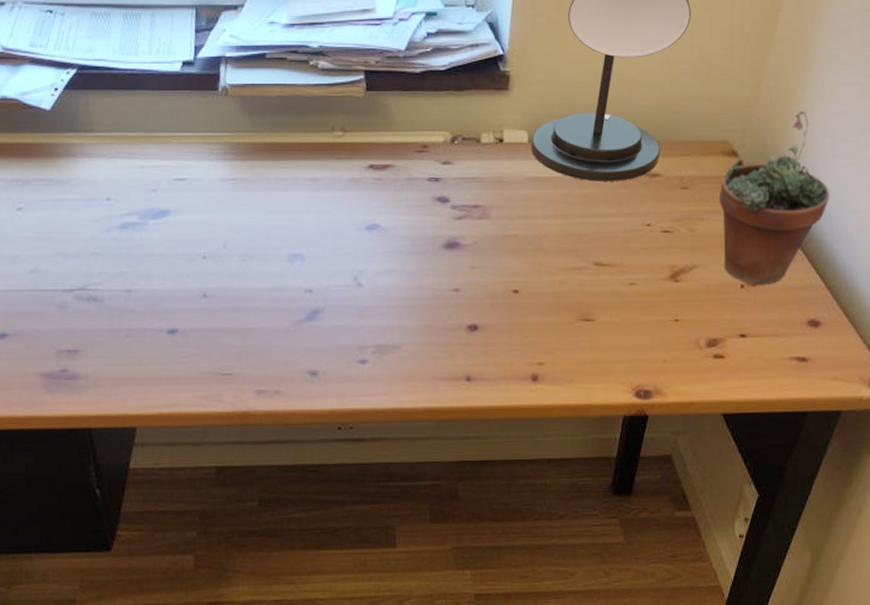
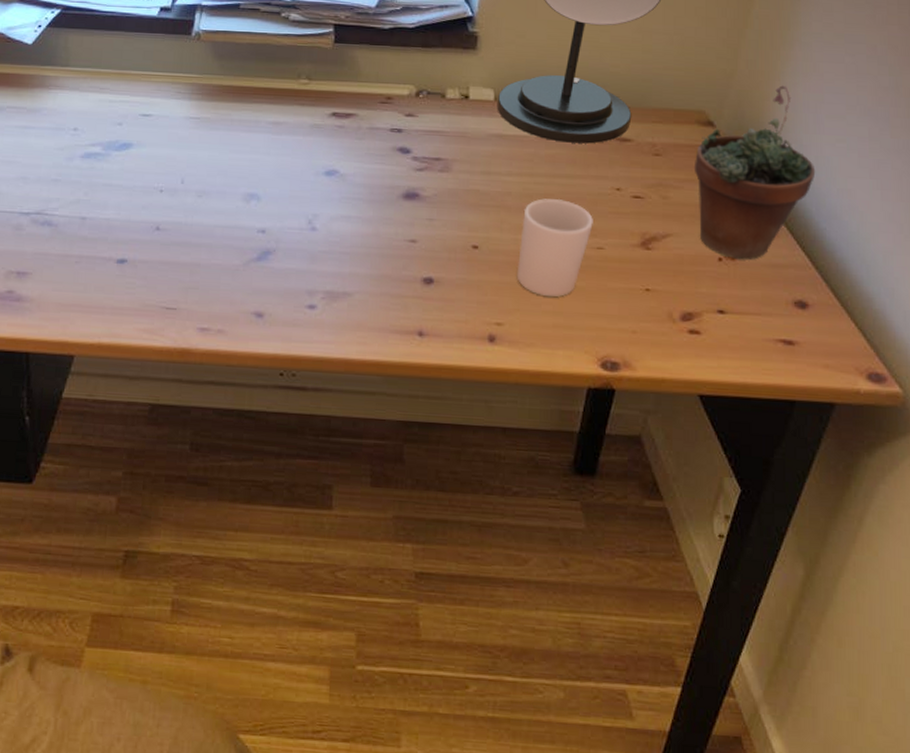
mug: none [555,238,626,333] -> present [516,198,593,297]

